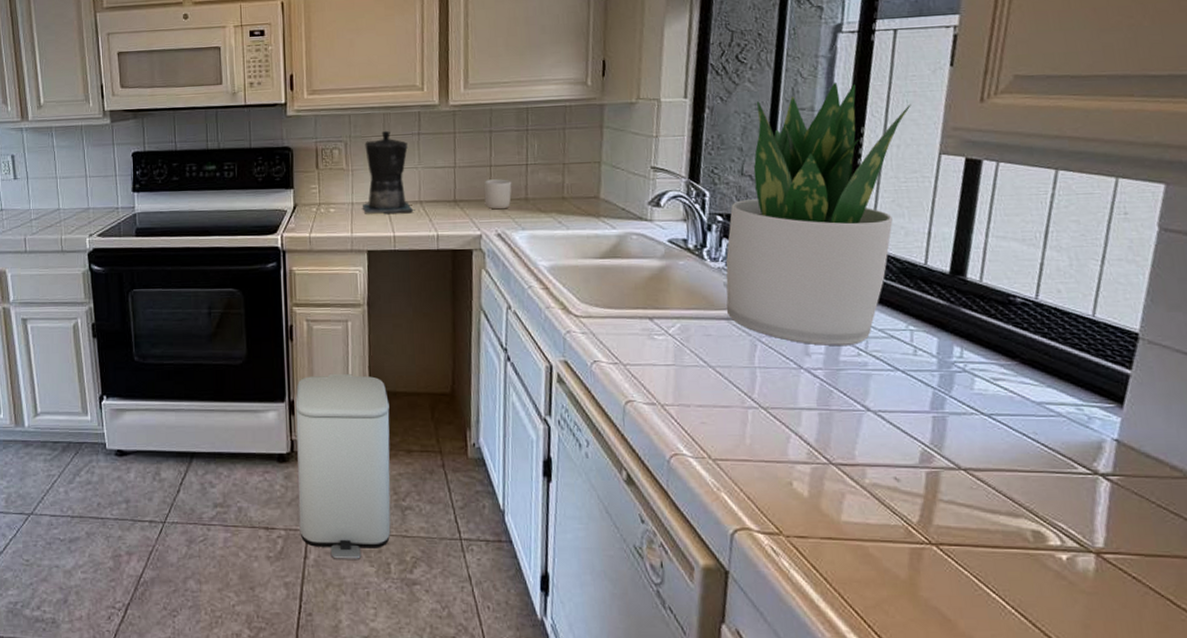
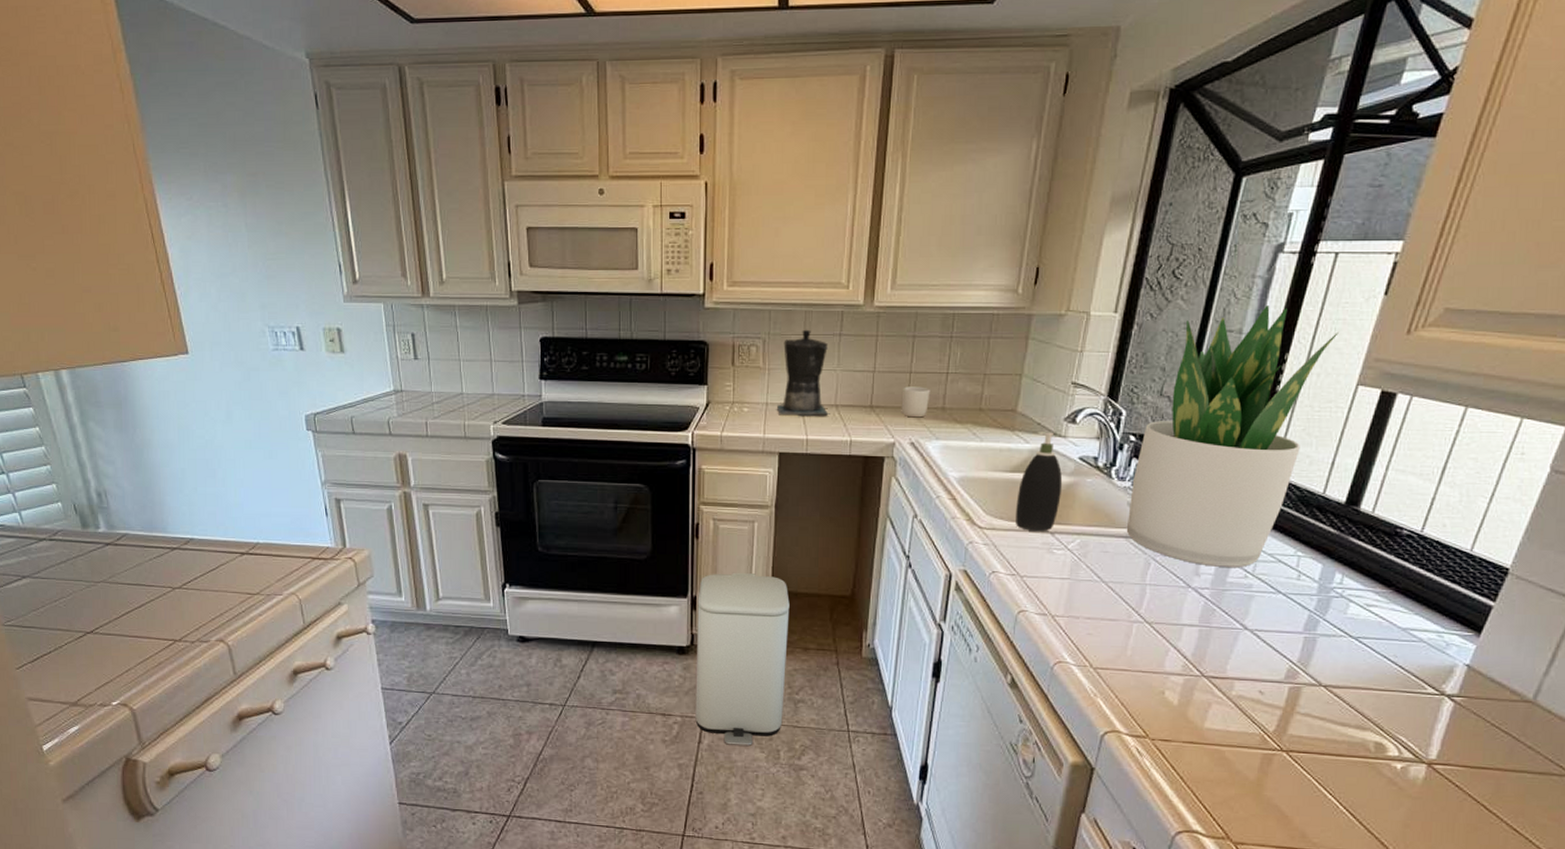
soap dispenser: none [610,216,656,318] -> present [1016,432,1063,532]

